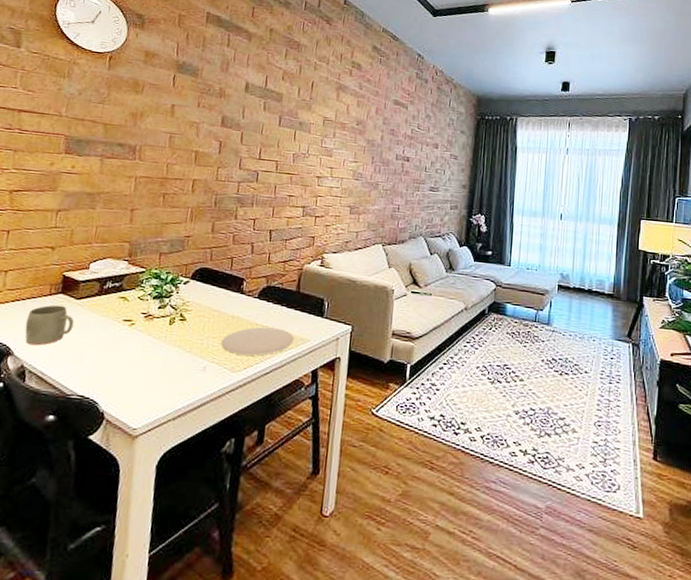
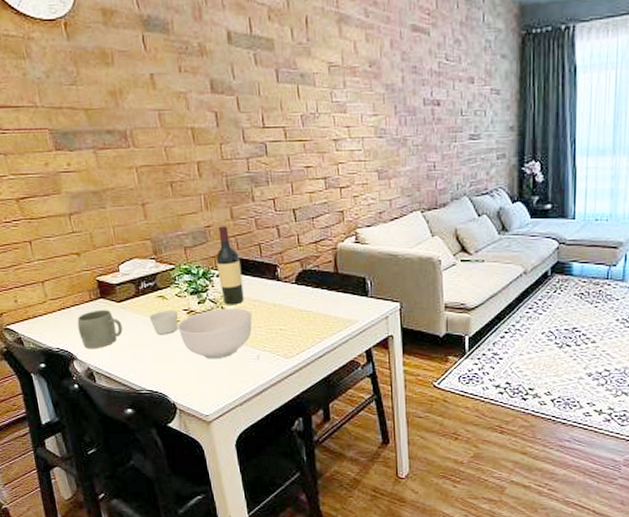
candle: none [104,312,136,337] -> present [149,311,179,335]
bowl: none [130,315,209,367] -> present [177,308,253,359]
wine bottle: none [184,237,211,313] -> present [215,226,244,305]
plate: present [221,327,295,356] -> none [268,312,342,341]

